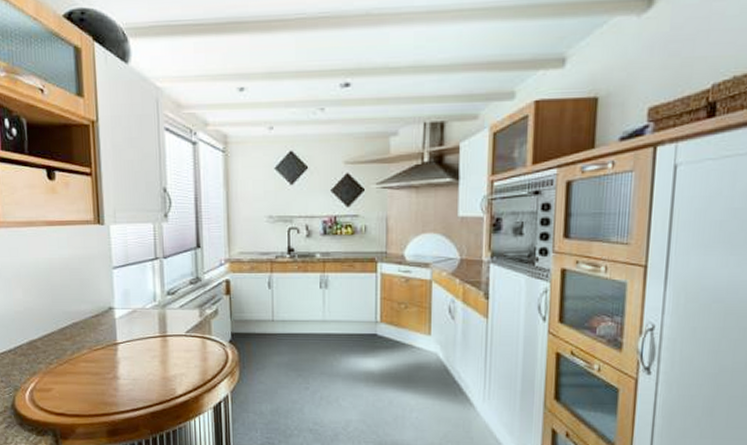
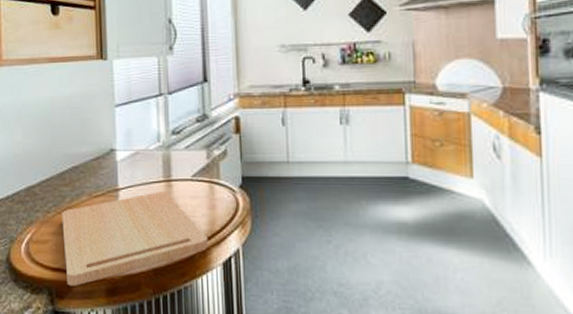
cutting board: none [63,346,201,428] -> present [62,191,208,286]

